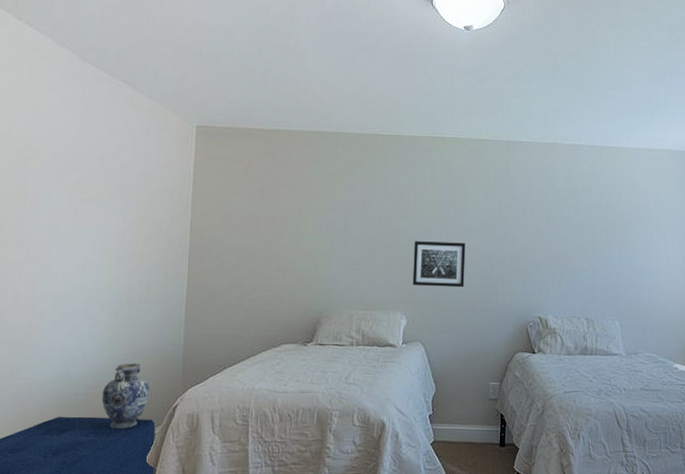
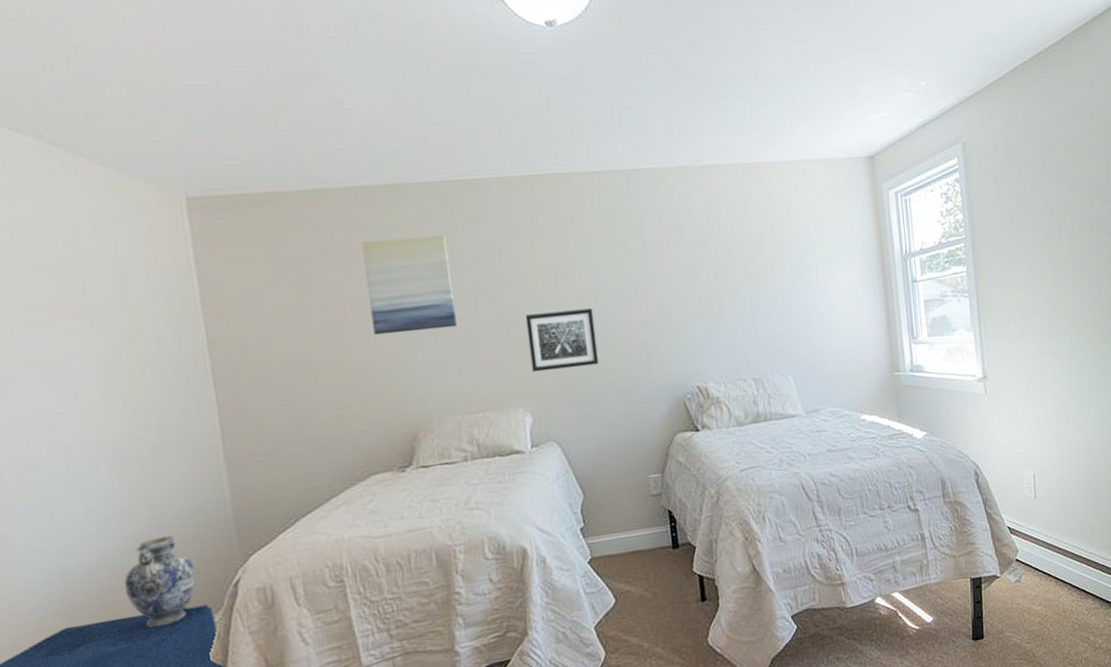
wall art: none [303,171,367,243] -> present [361,235,457,336]

